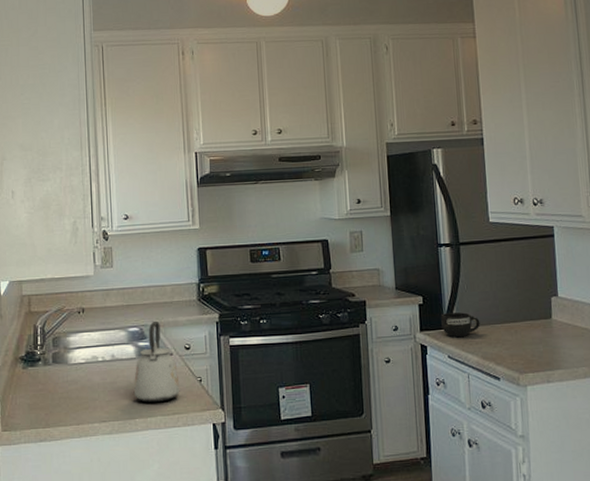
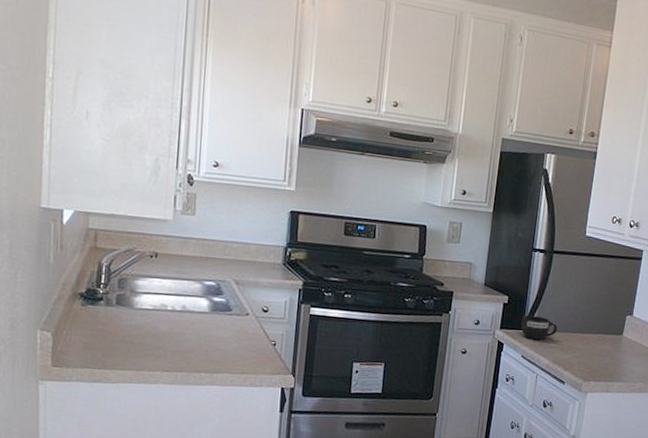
kettle: present [134,322,180,402] -> none [203,279,253,360]

